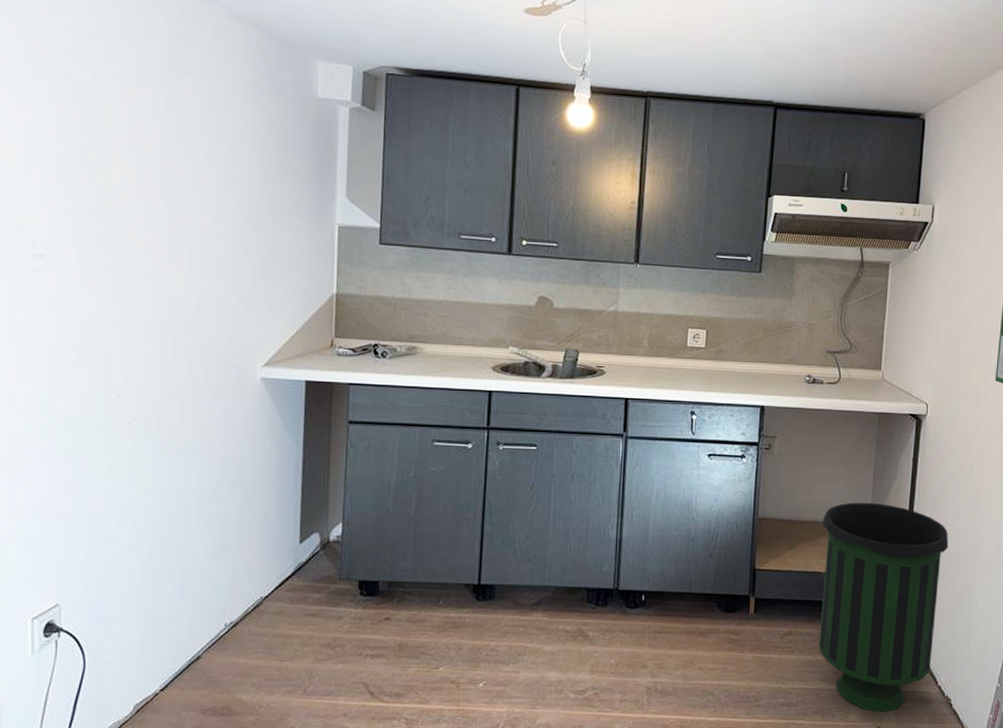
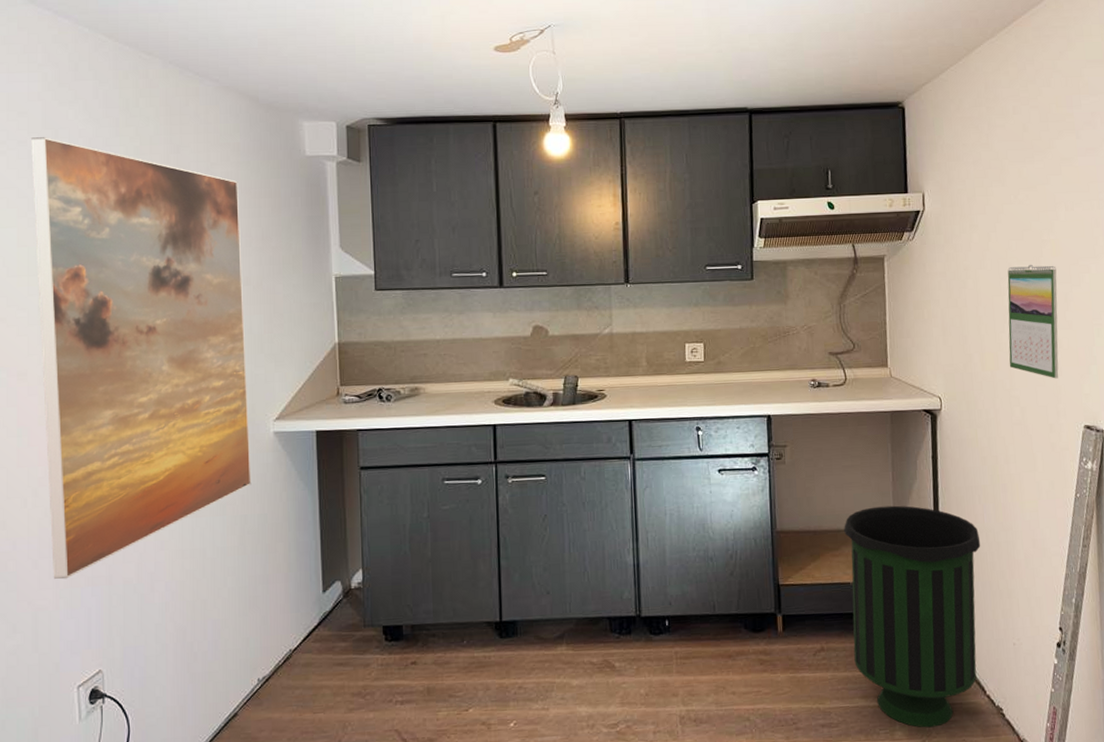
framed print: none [12,44,243,509] -> present [31,137,252,580]

